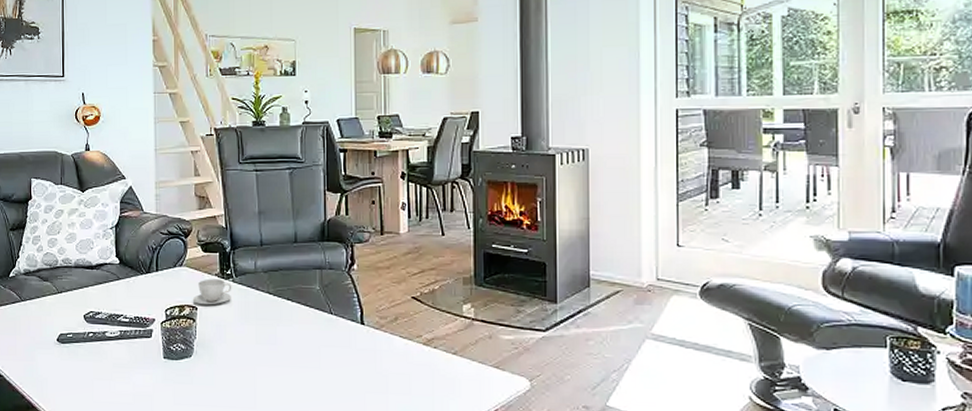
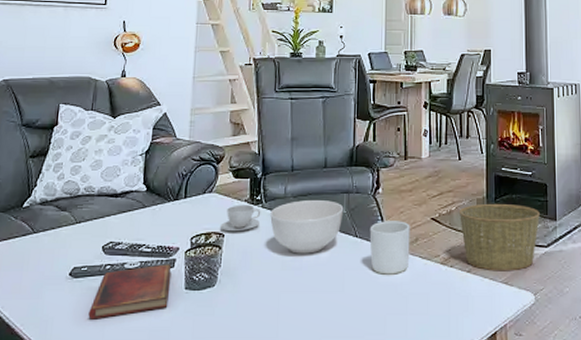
diary: none [77,334,150,382] -> present [88,264,172,320]
bowl: none [241,274,317,329] -> present [270,199,344,254]
mug: none [345,298,389,353] -> present [369,221,410,275]
basket: none [442,282,537,355] -> present [458,203,540,271]

